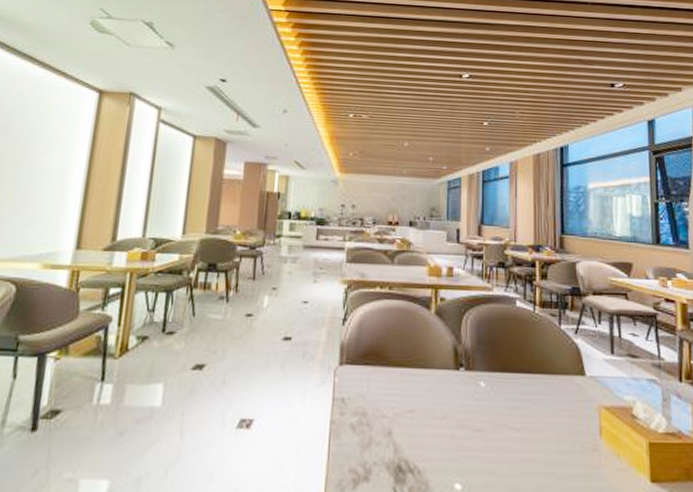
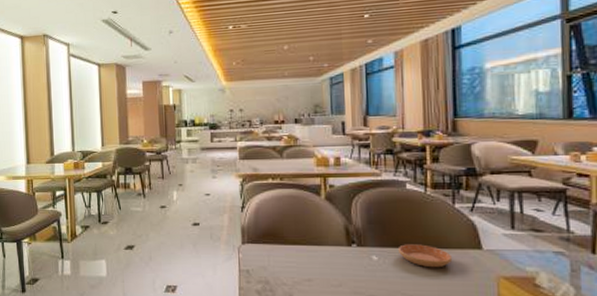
saucer: none [505,368,559,397] -> present [397,244,453,268]

